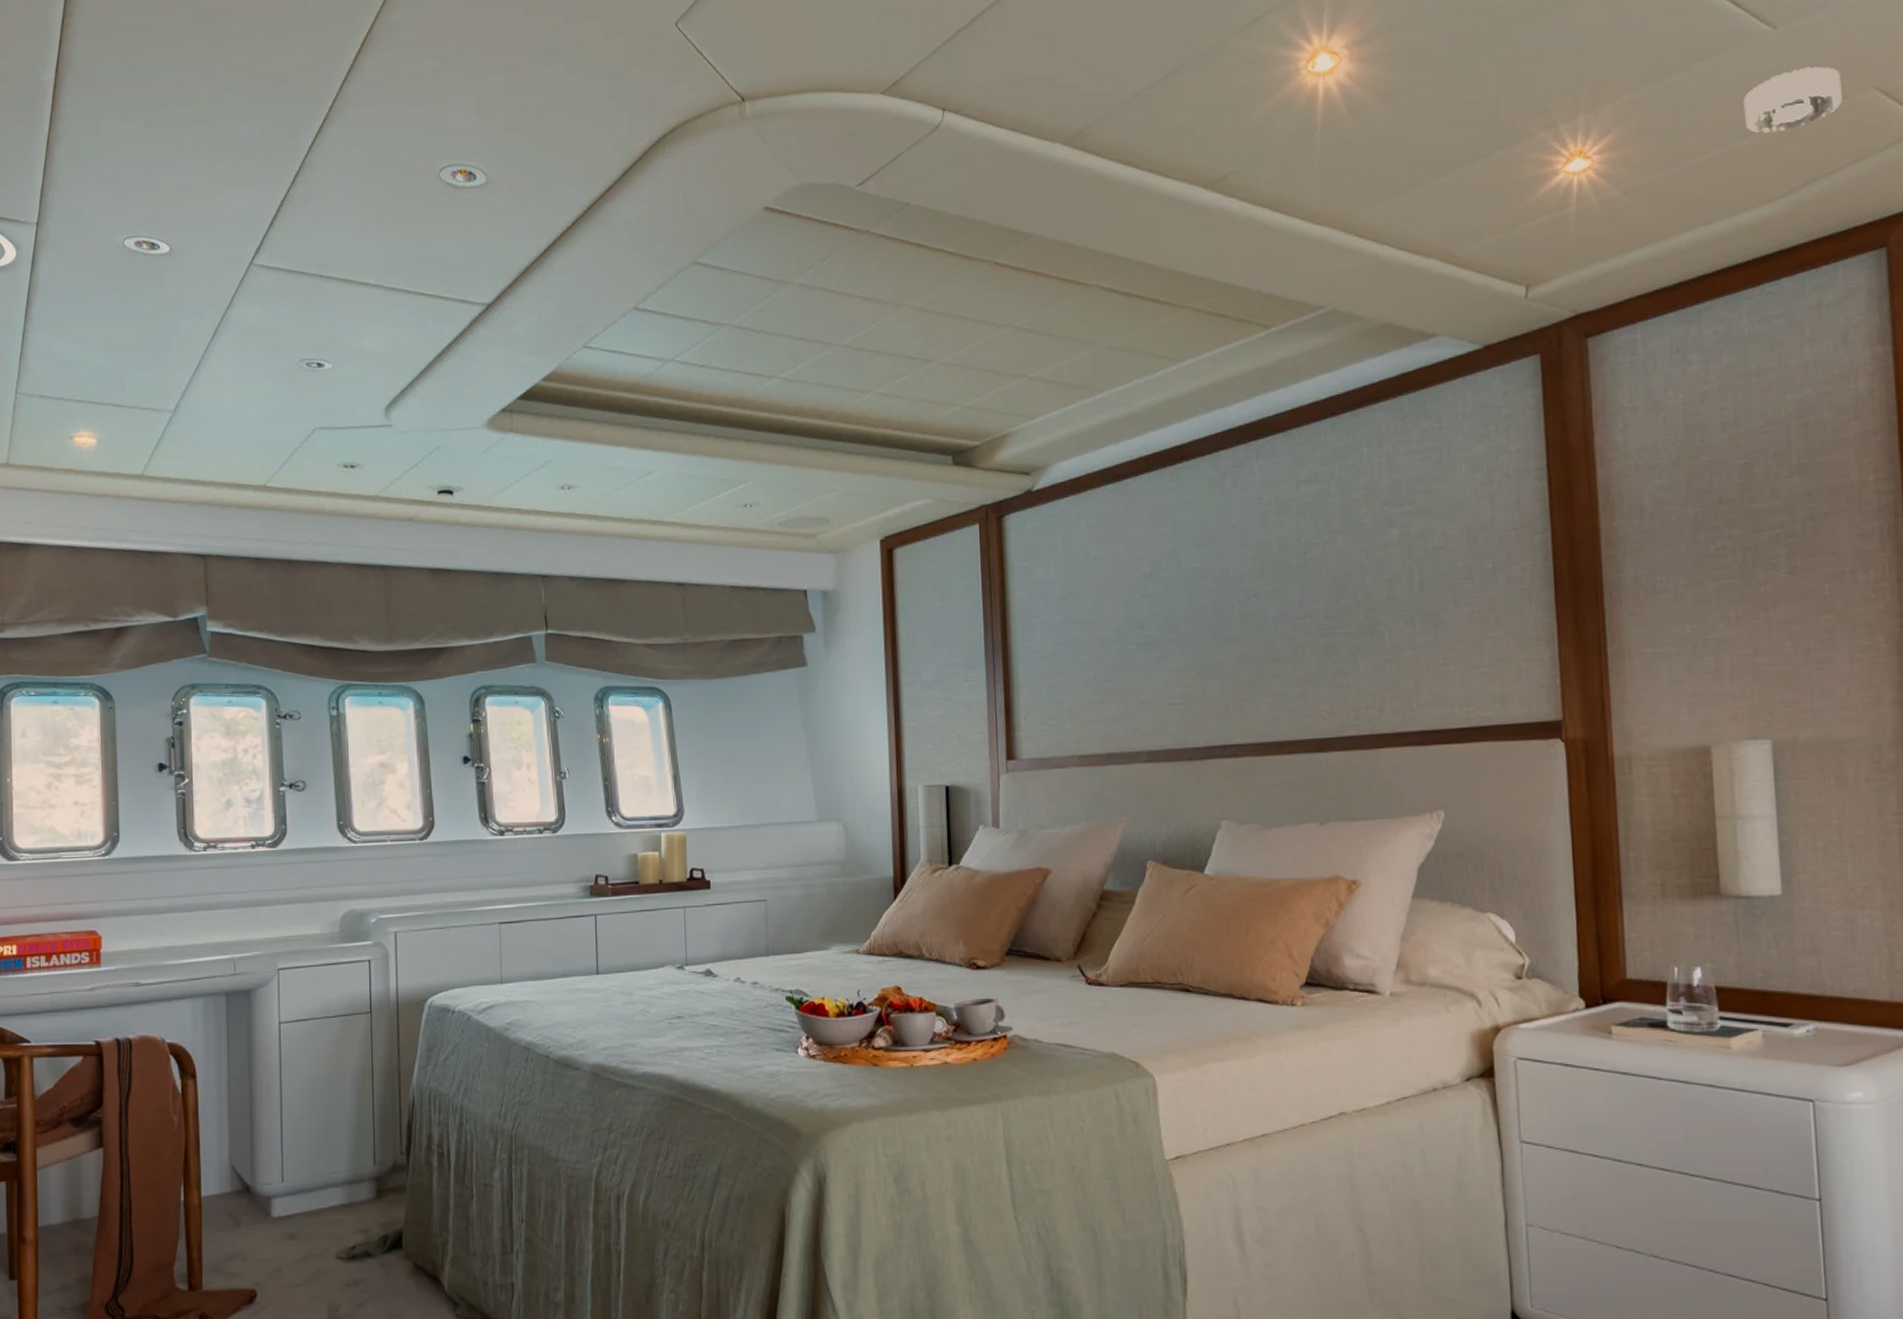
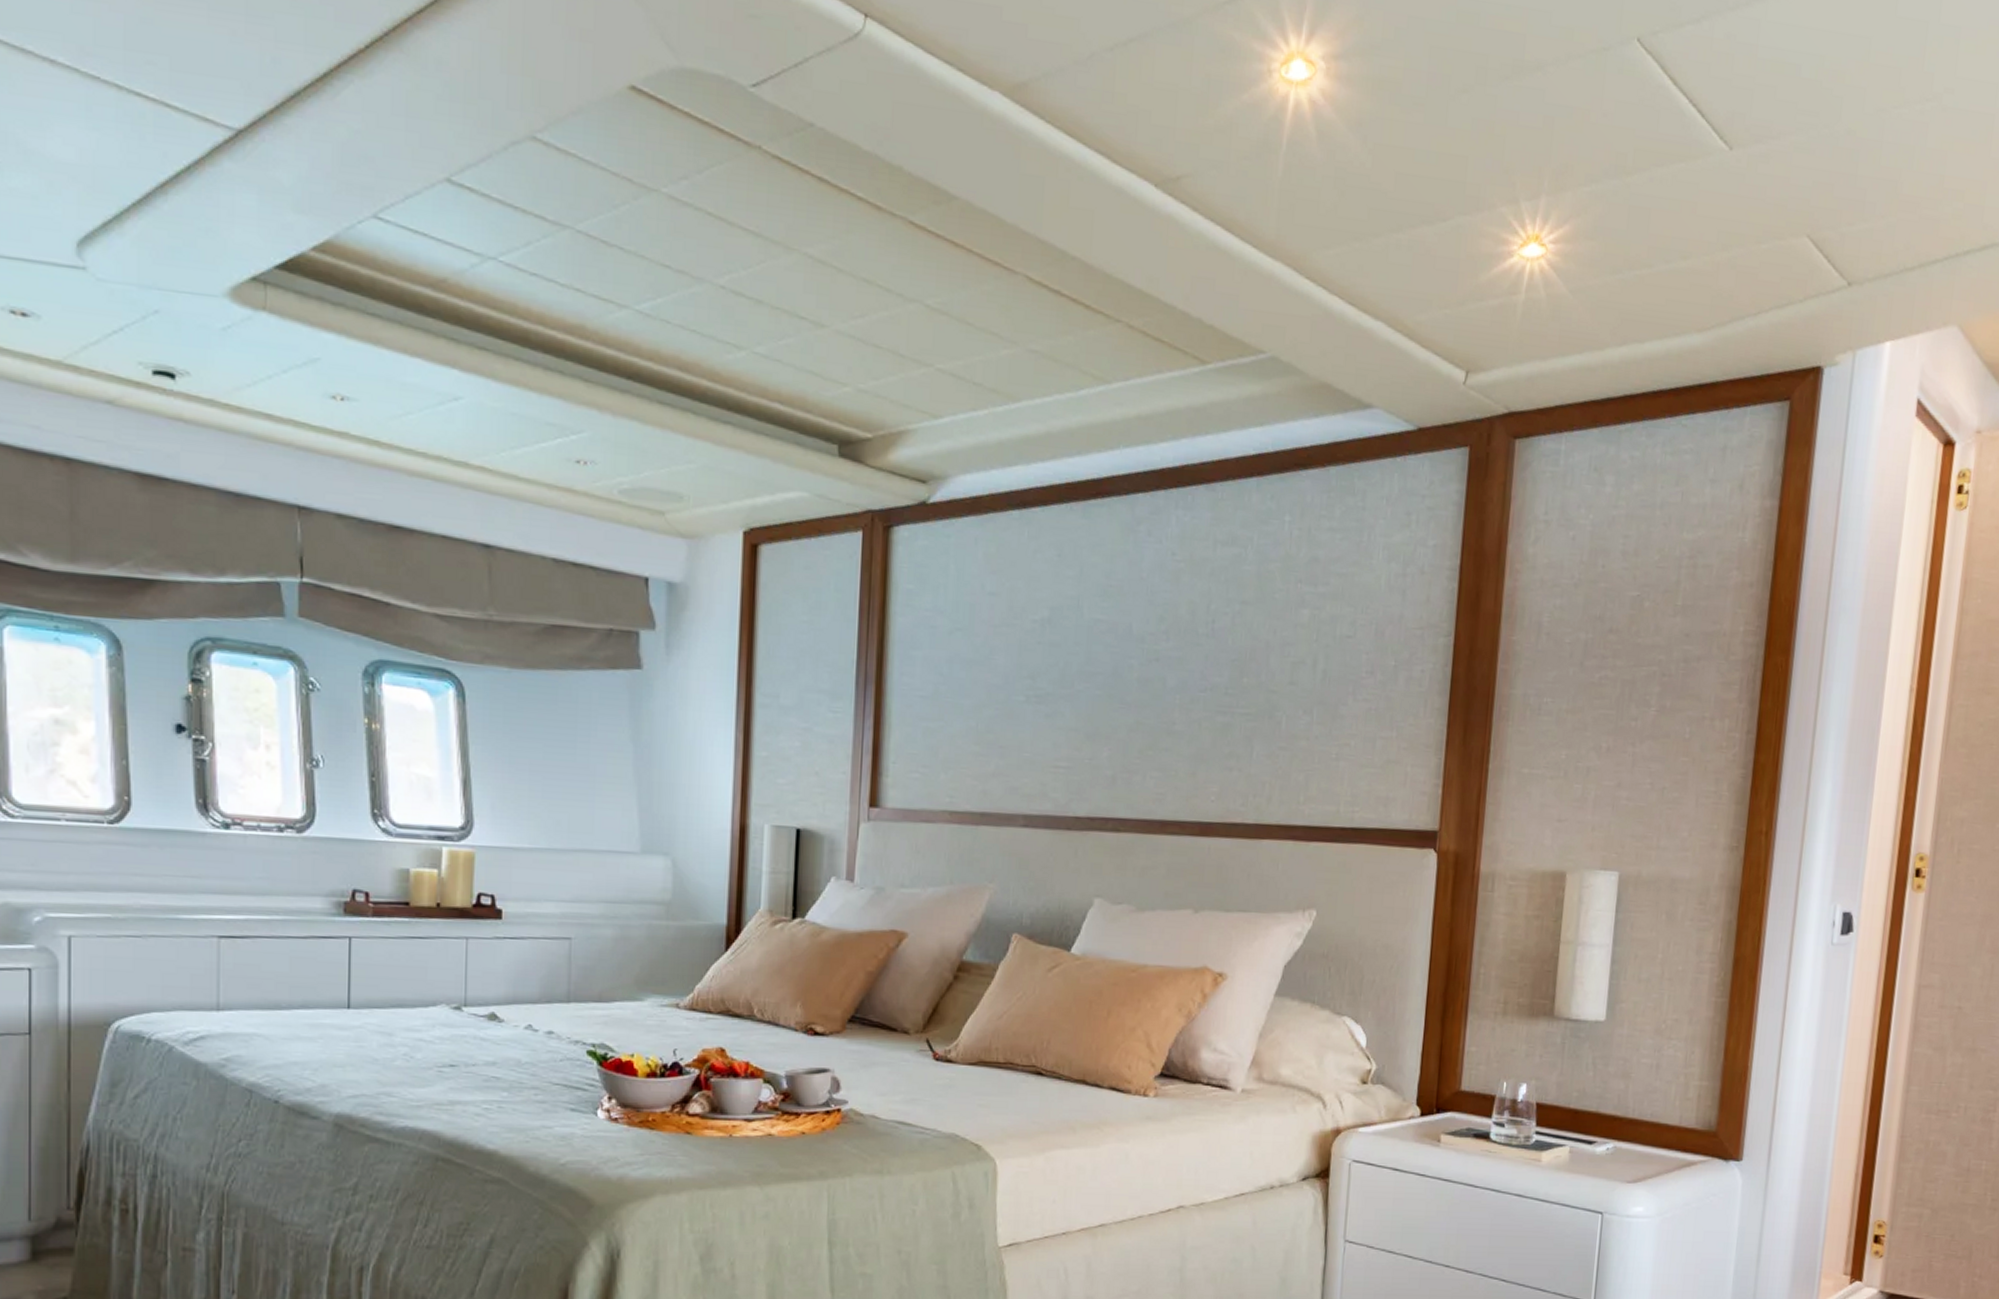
smoke detector: present [1743,66,1842,133] -> none [1690,197,1780,260]

